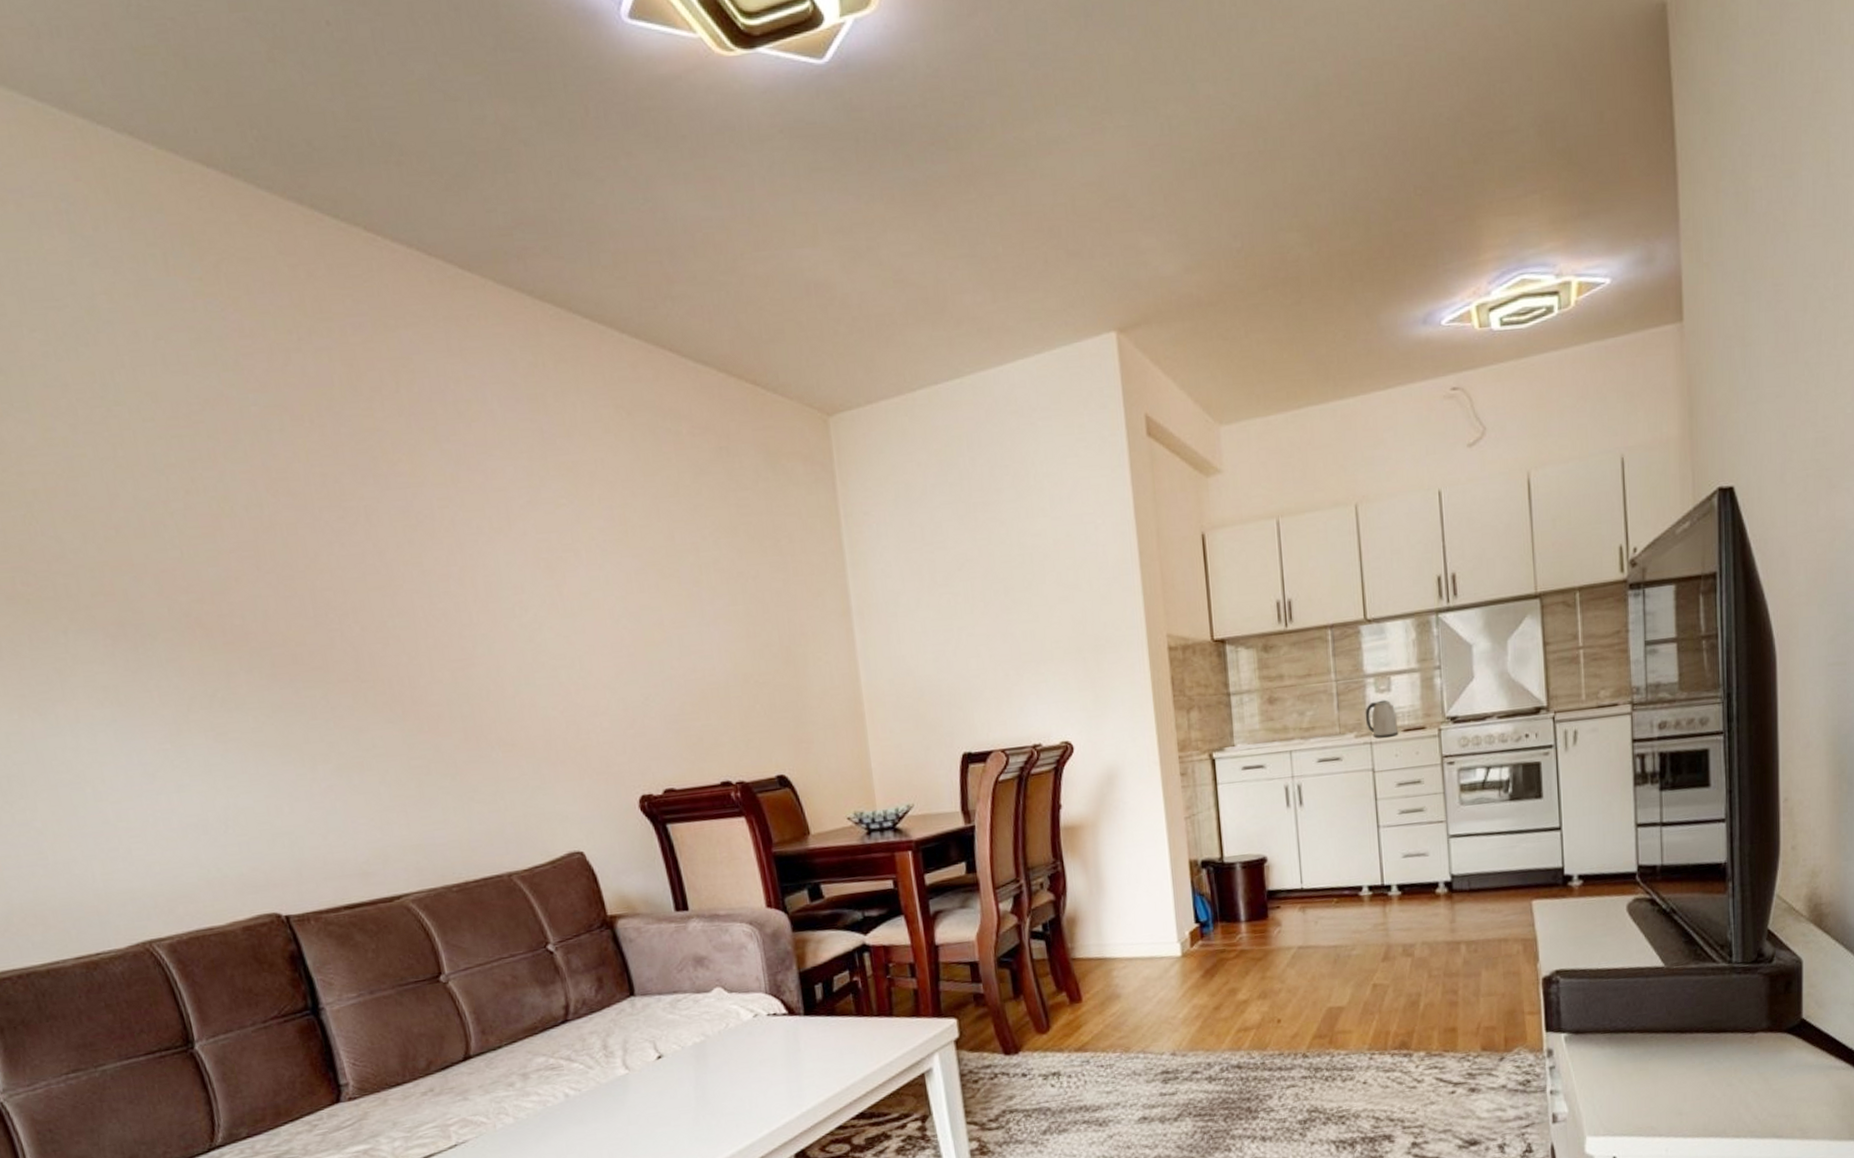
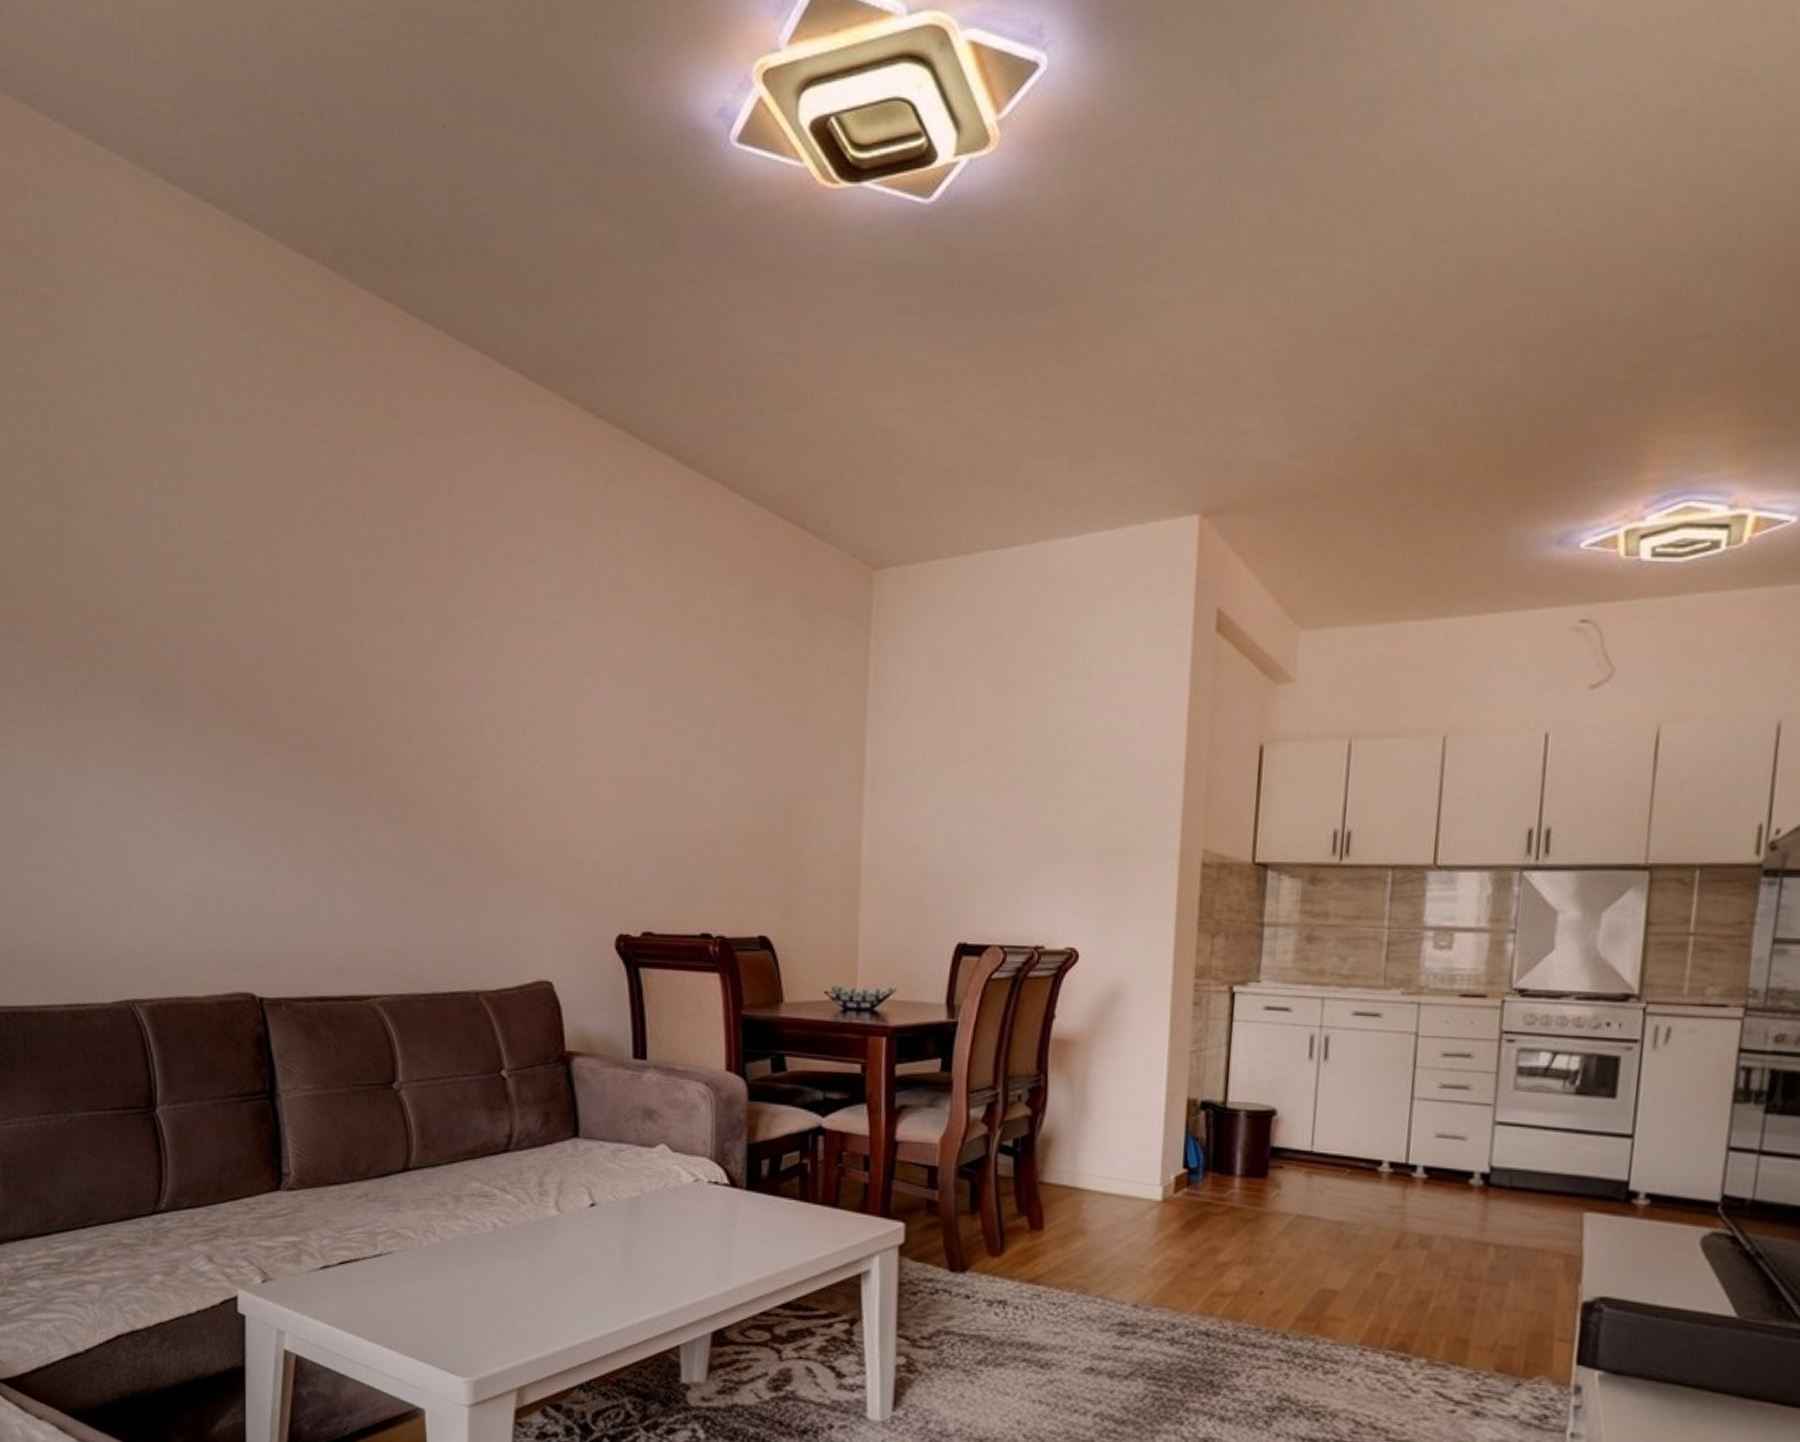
kettle: present [1365,700,1399,739] -> none [1416,957,1454,1002]

